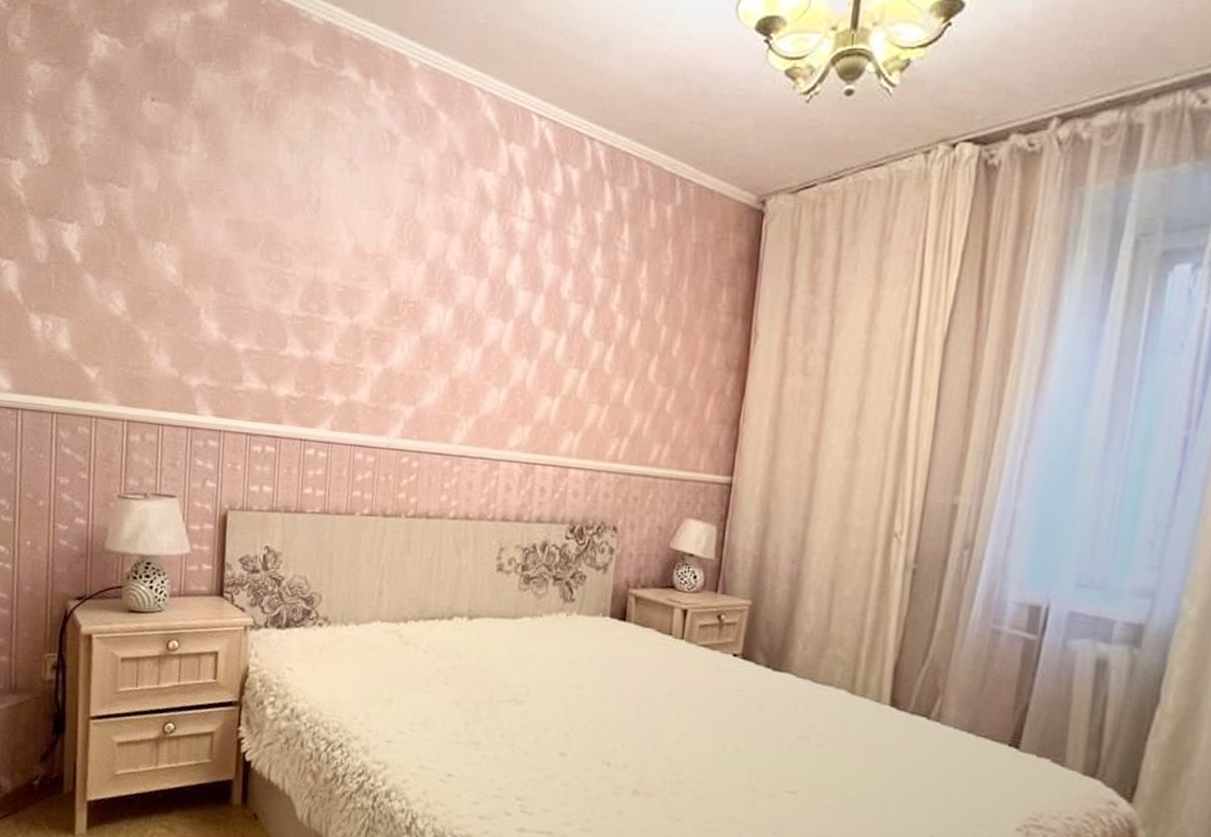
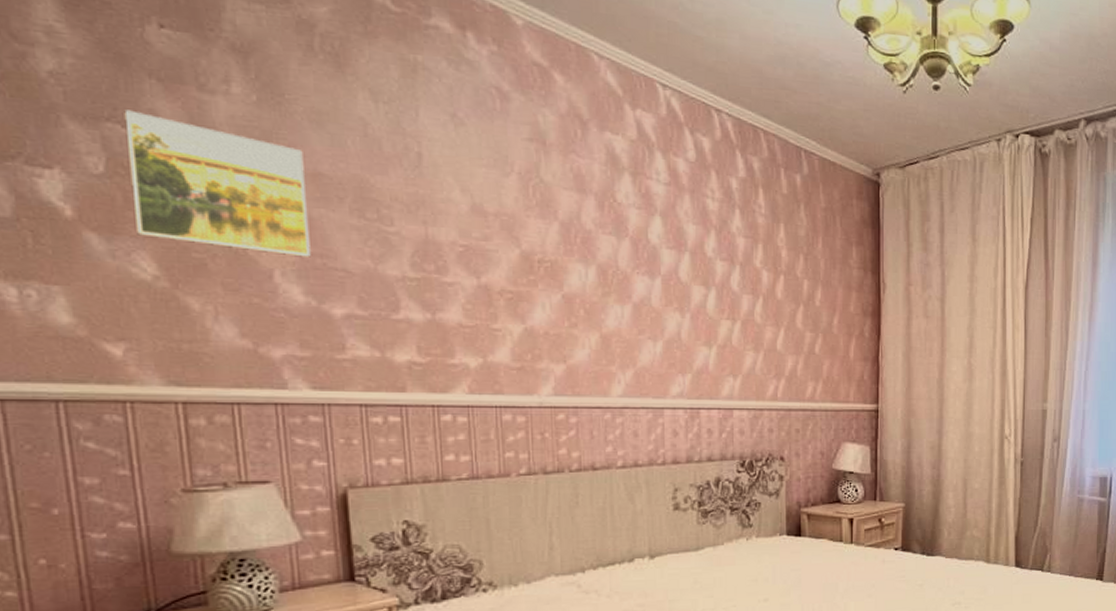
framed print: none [116,172,233,297] -> present [124,110,311,258]

